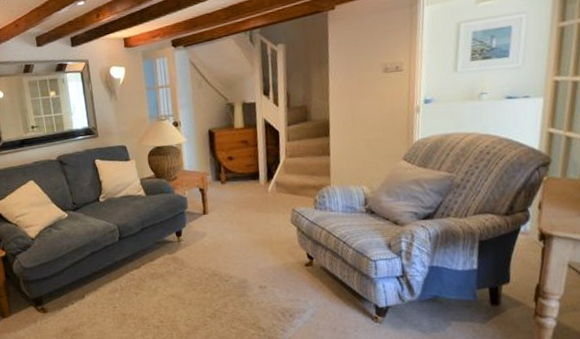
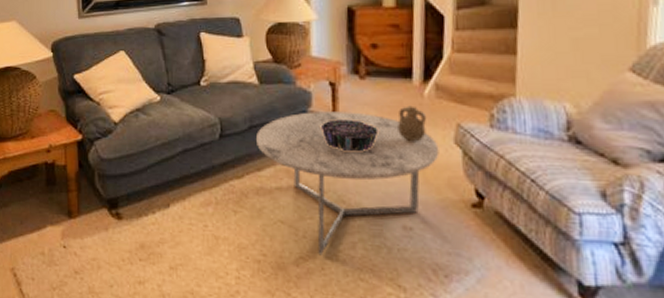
coffee table: none [147,209,281,316] -> present [255,112,439,256]
decorative bowl: none [195,214,238,238] -> present [320,119,379,152]
pilgrim flask: none [251,199,272,226] -> present [398,106,427,142]

